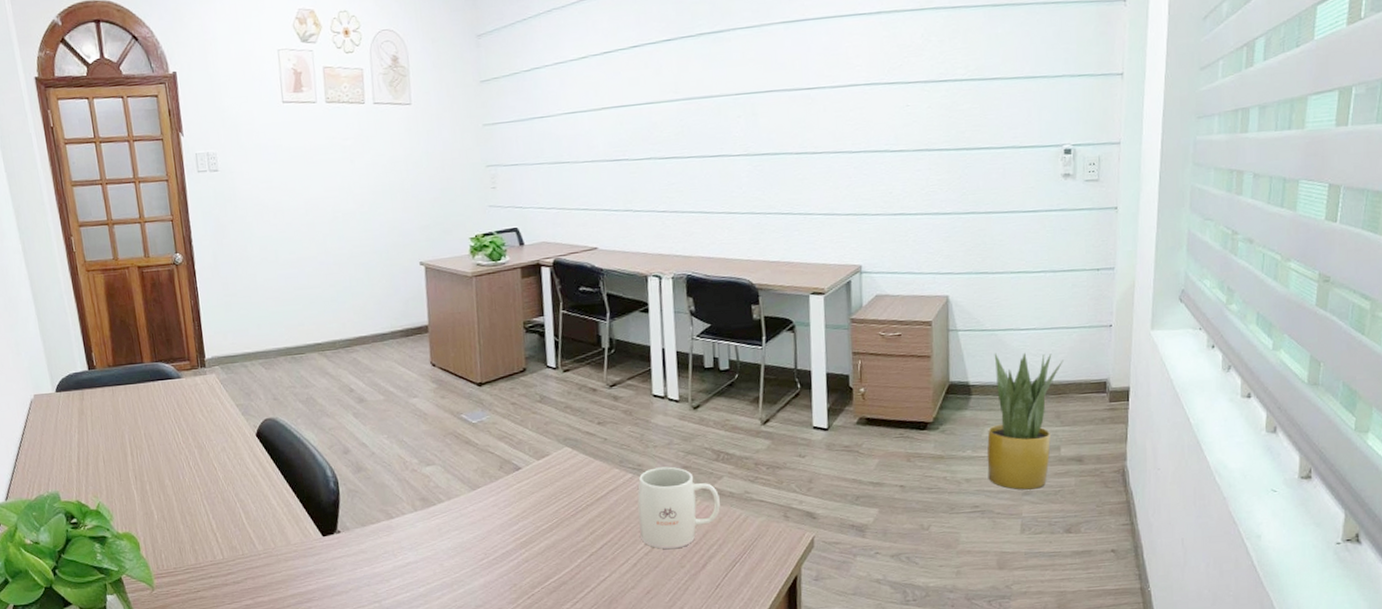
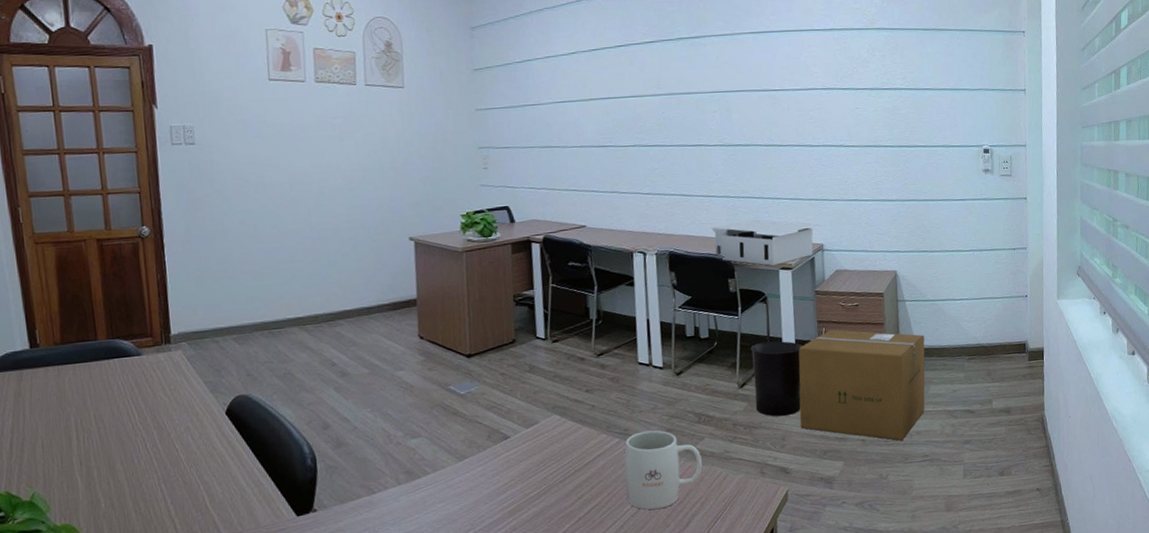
architectural model: none [733,238,861,290] -> present [711,219,822,266]
waste bin: none [775,374,835,457] -> present [750,341,803,417]
box: none [829,362,980,489] -> present [798,329,925,441]
planter: present [987,353,1063,490] -> none [933,320,991,440]

